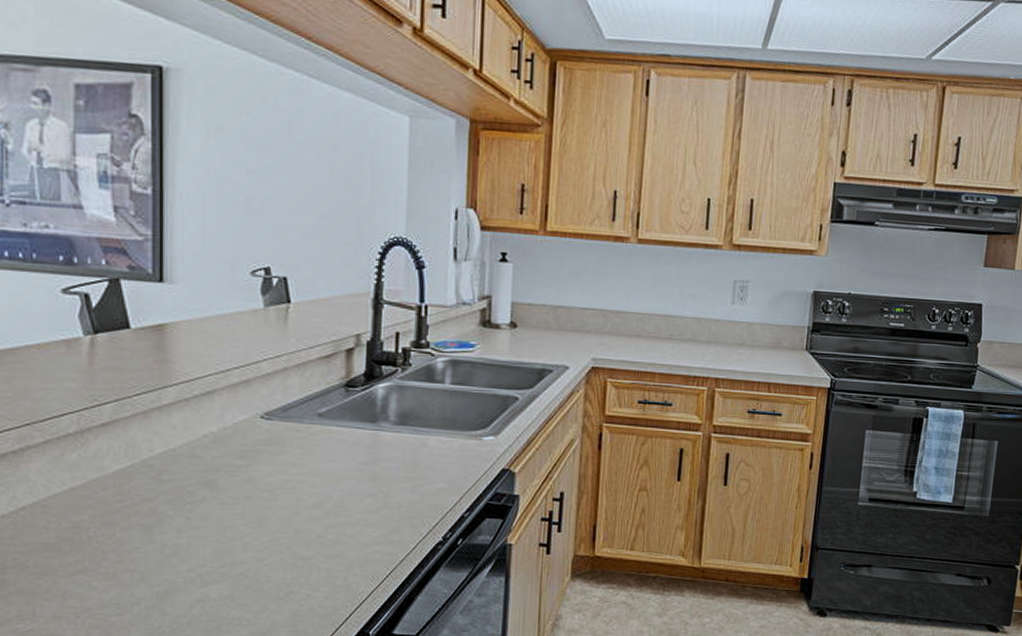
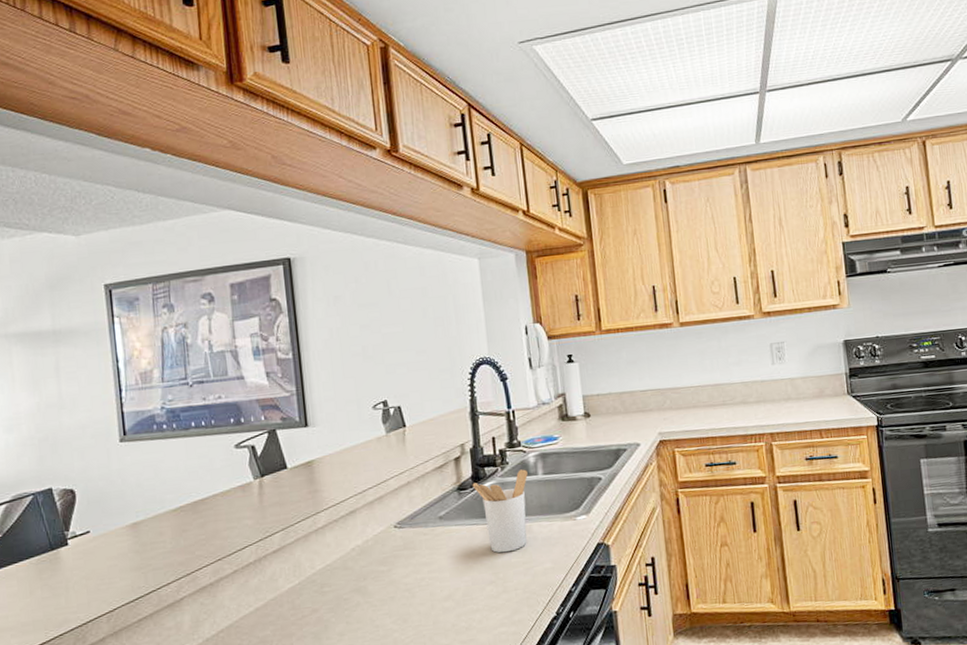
utensil holder: none [364,374,433,465] -> present [472,469,528,553]

